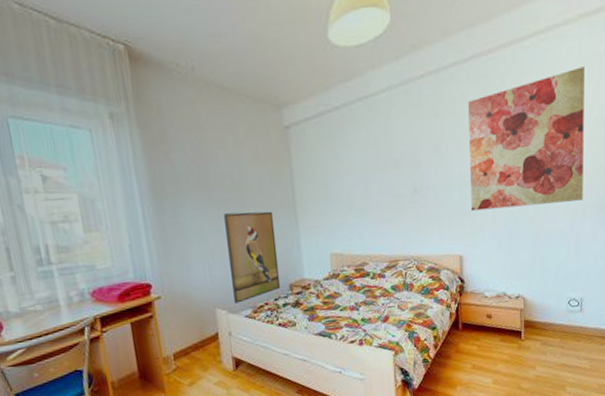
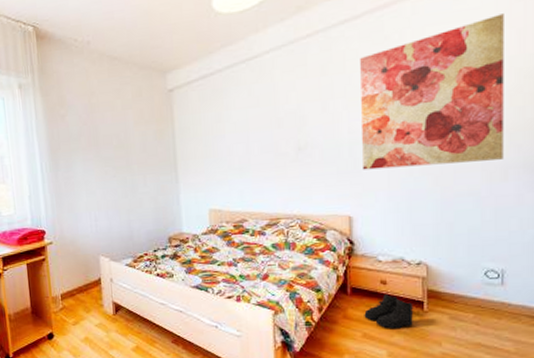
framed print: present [224,211,281,303] -> none [110,168,160,252]
boots: none [473,327,514,359] -> present [364,294,414,329]

